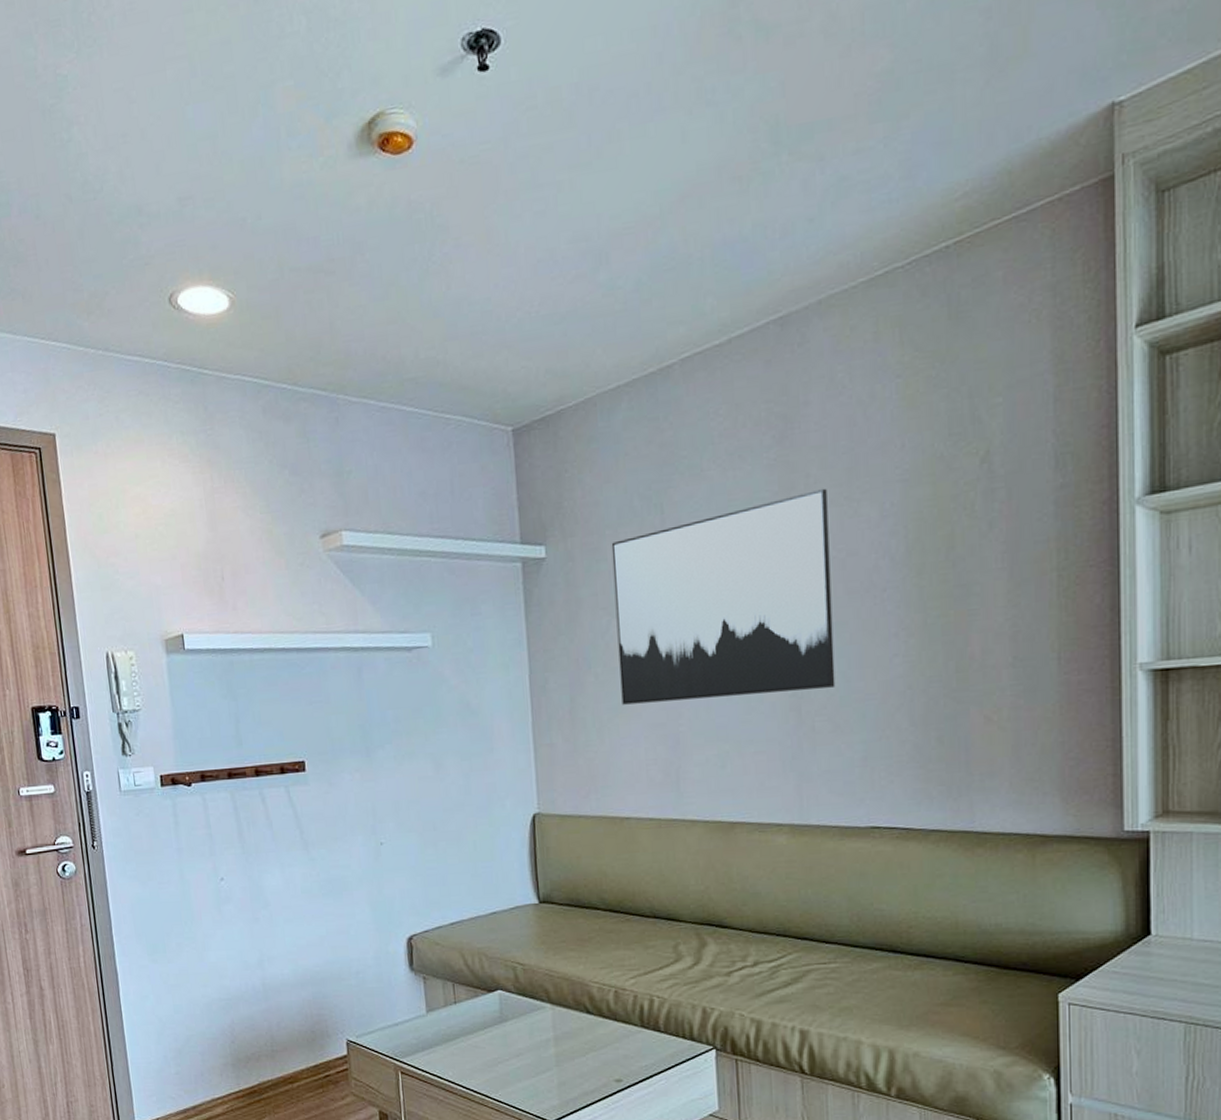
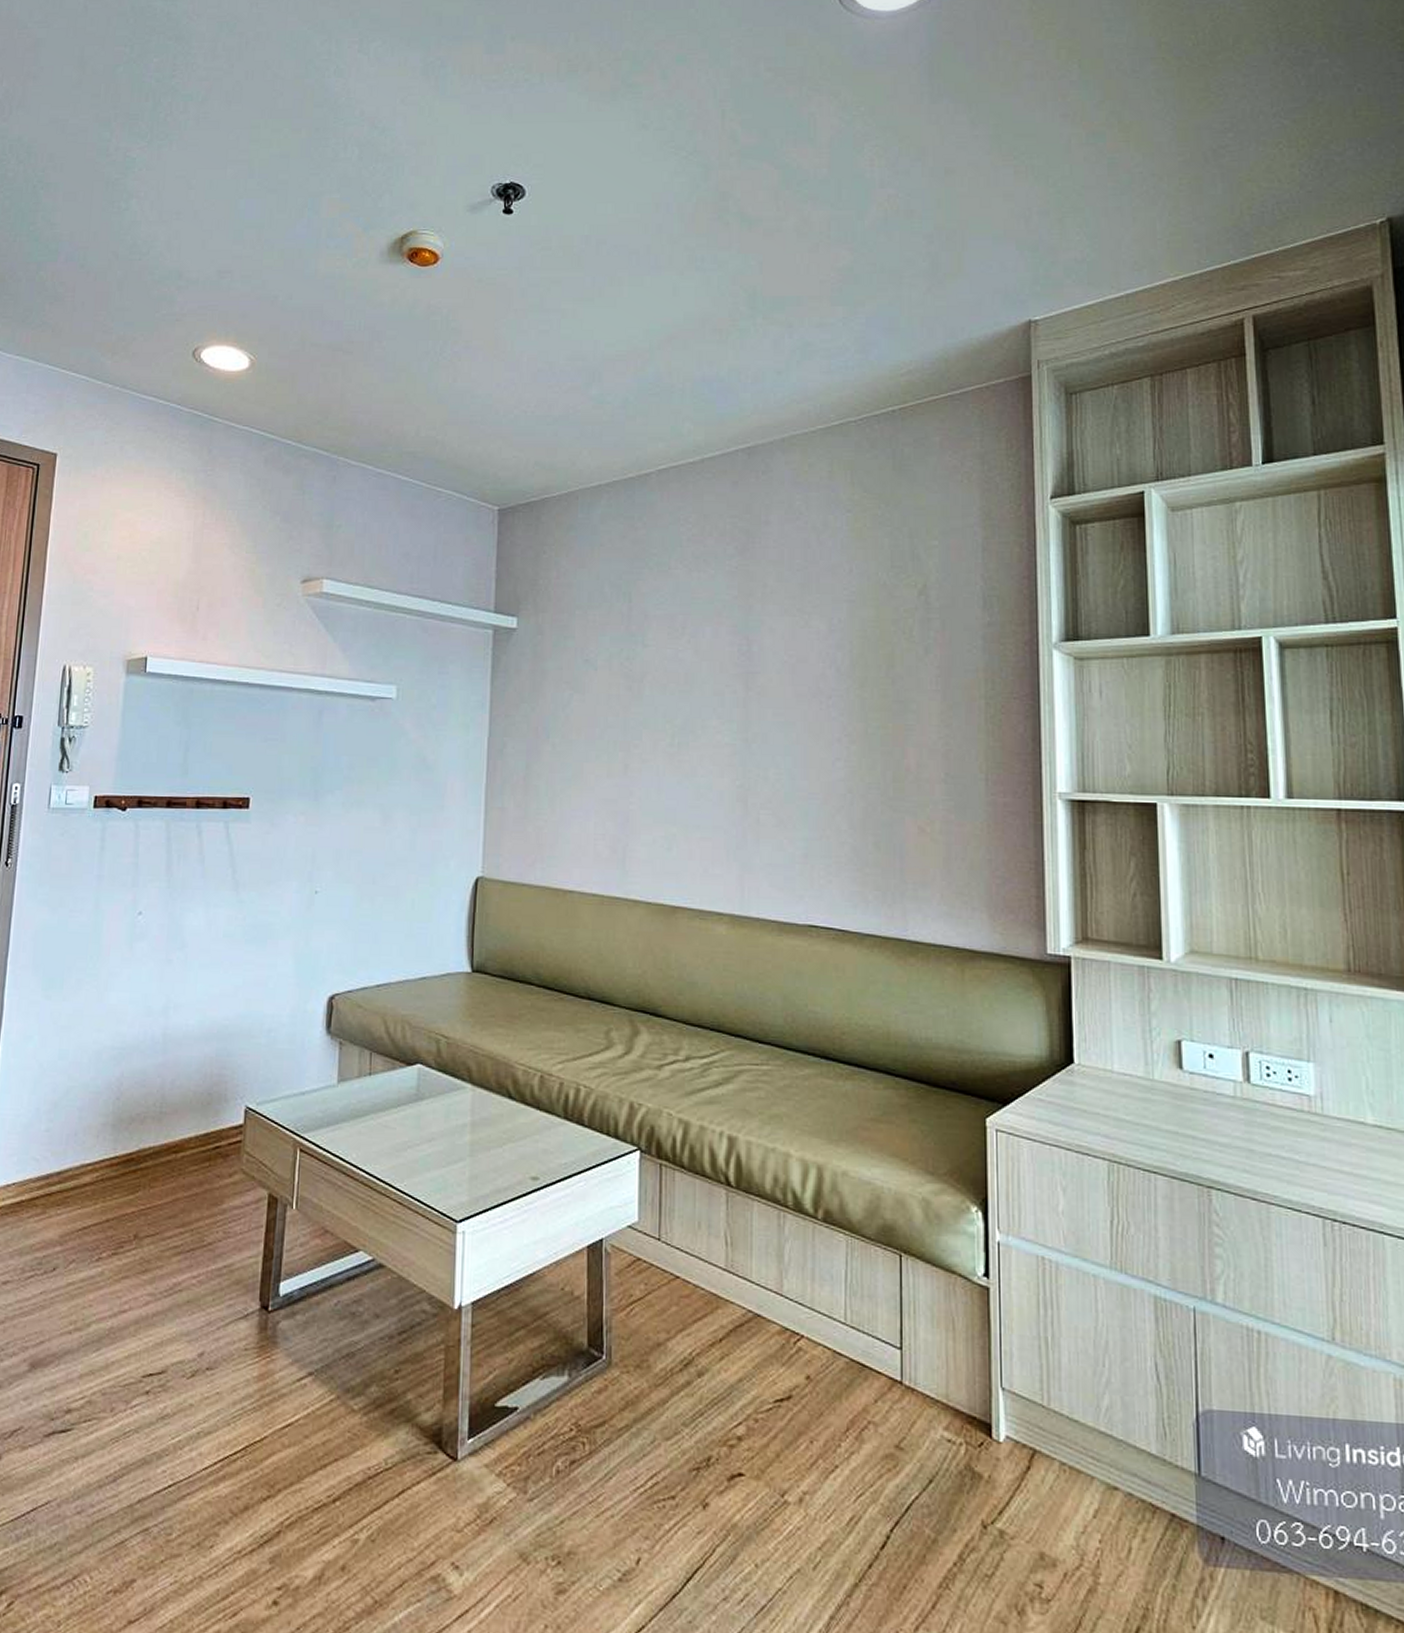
wall art: present [611,488,836,705] -> none [576,598,781,783]

